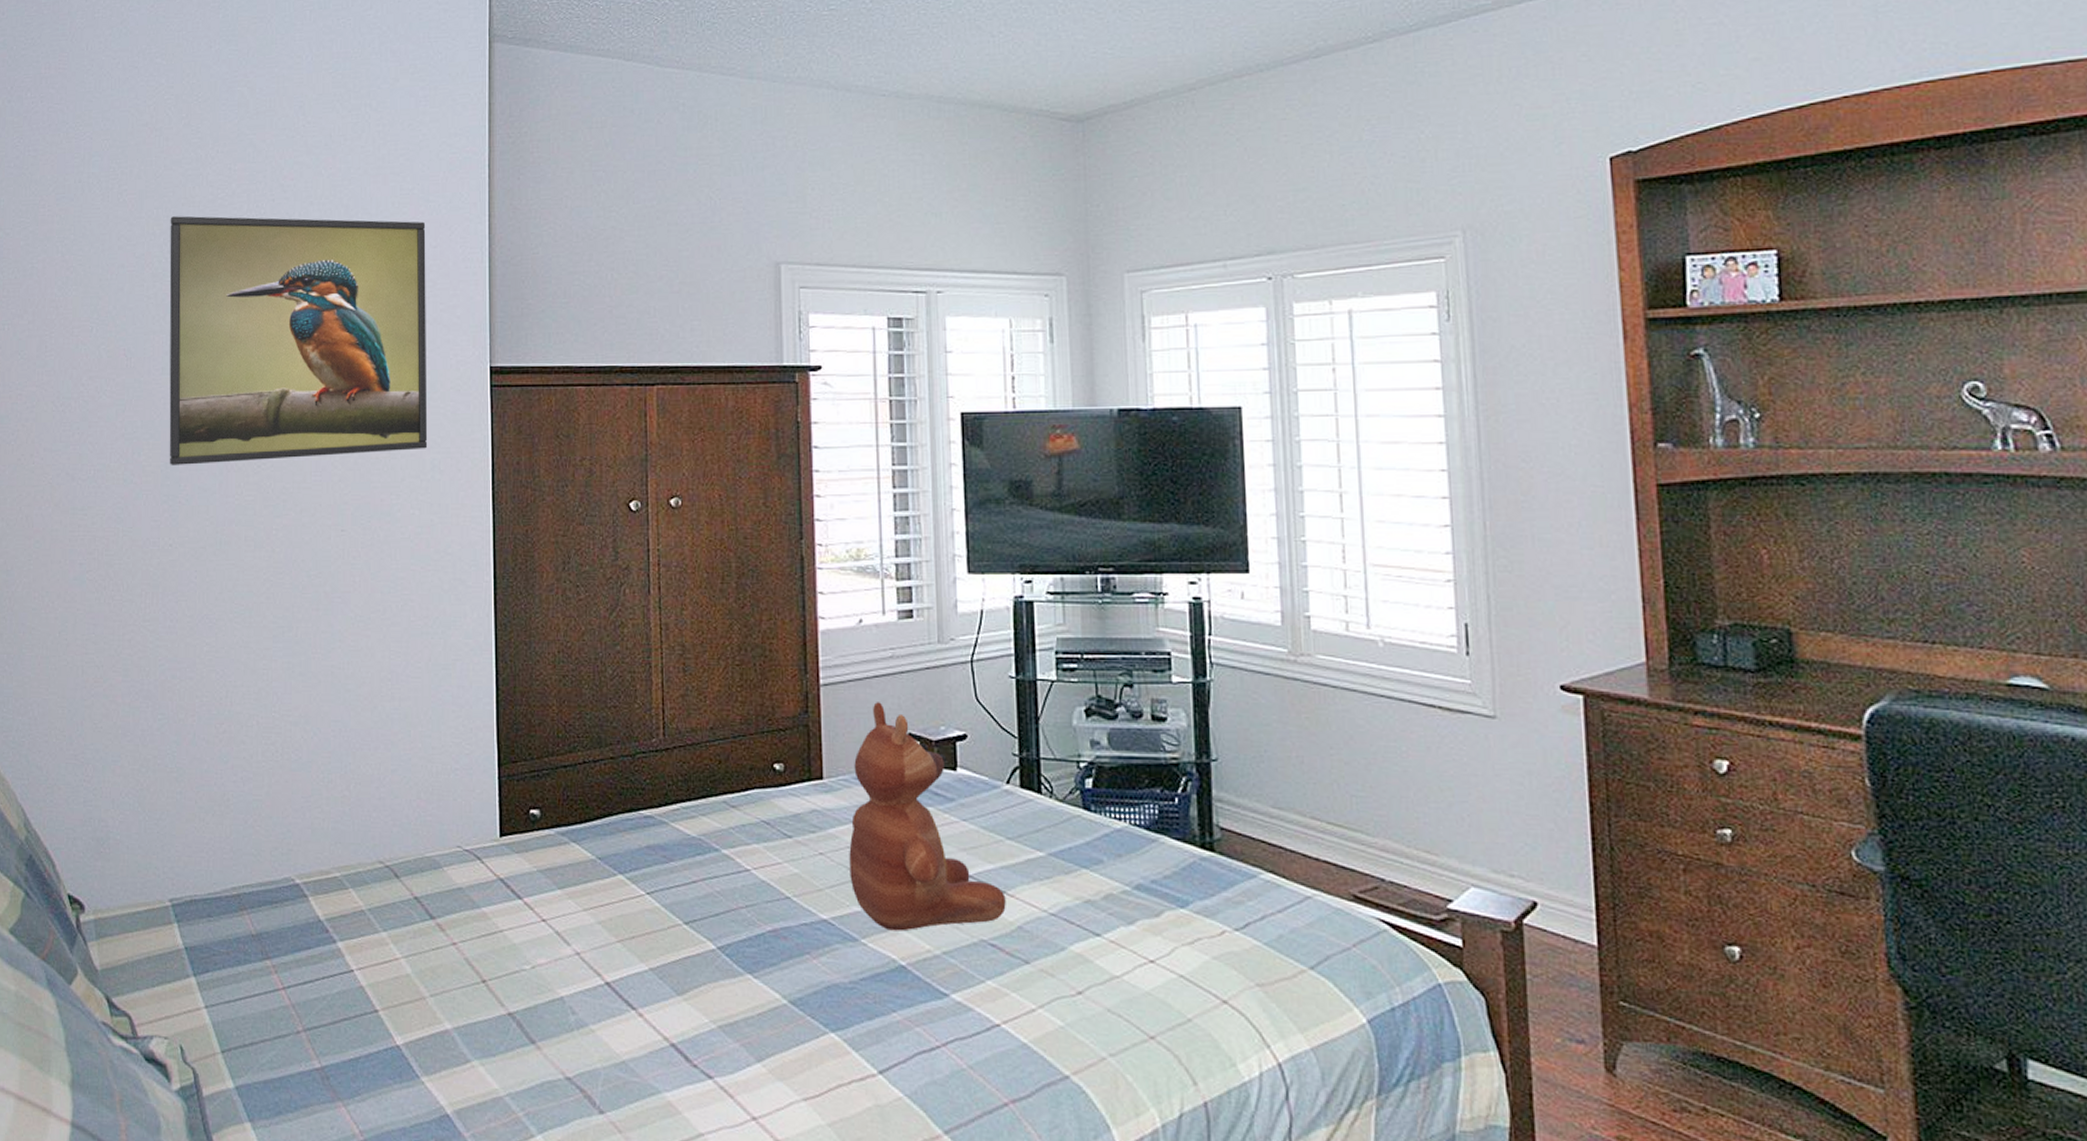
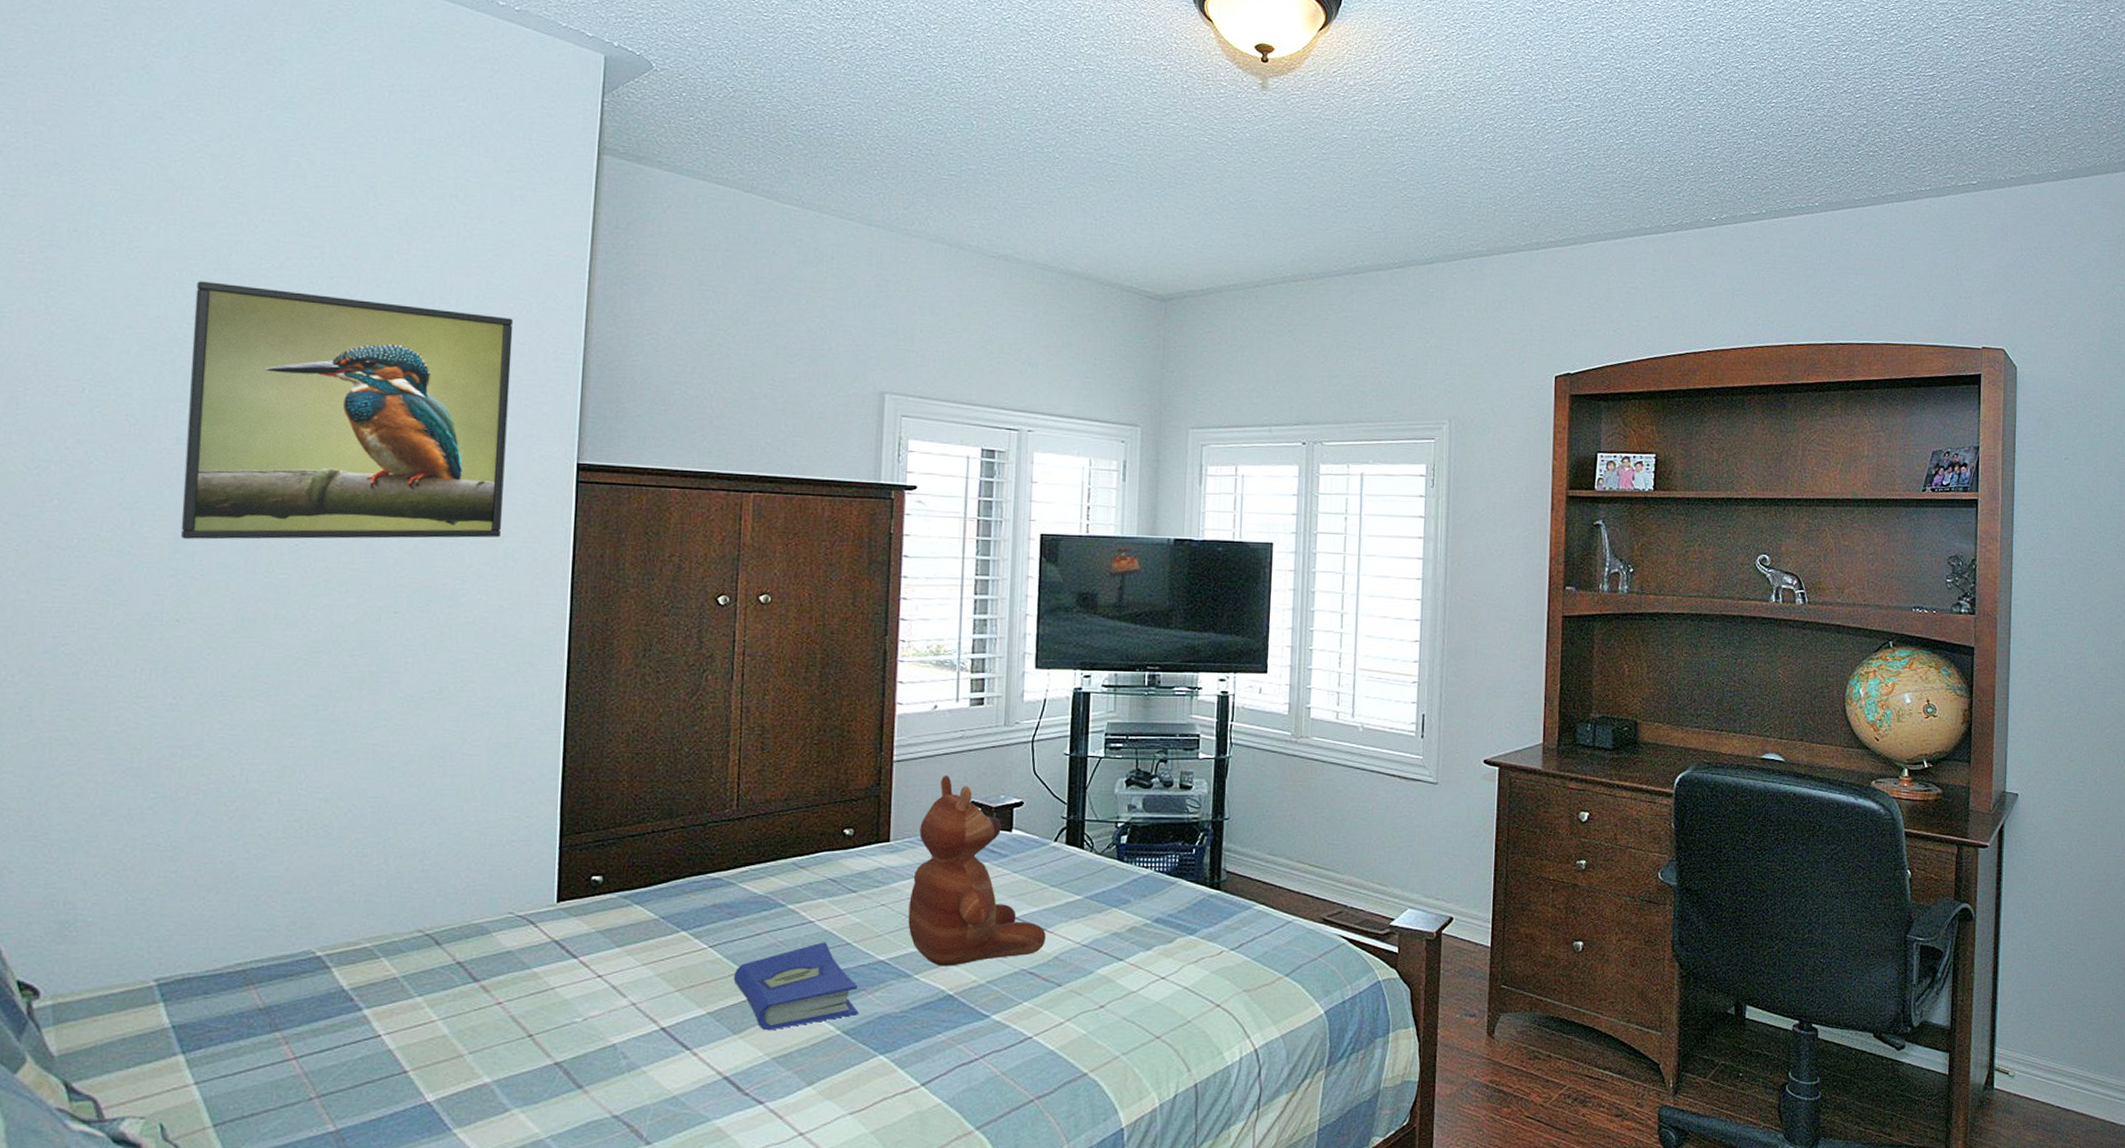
hardcover book: none [673,894,804,995] -> present [733,942,858,1031]

